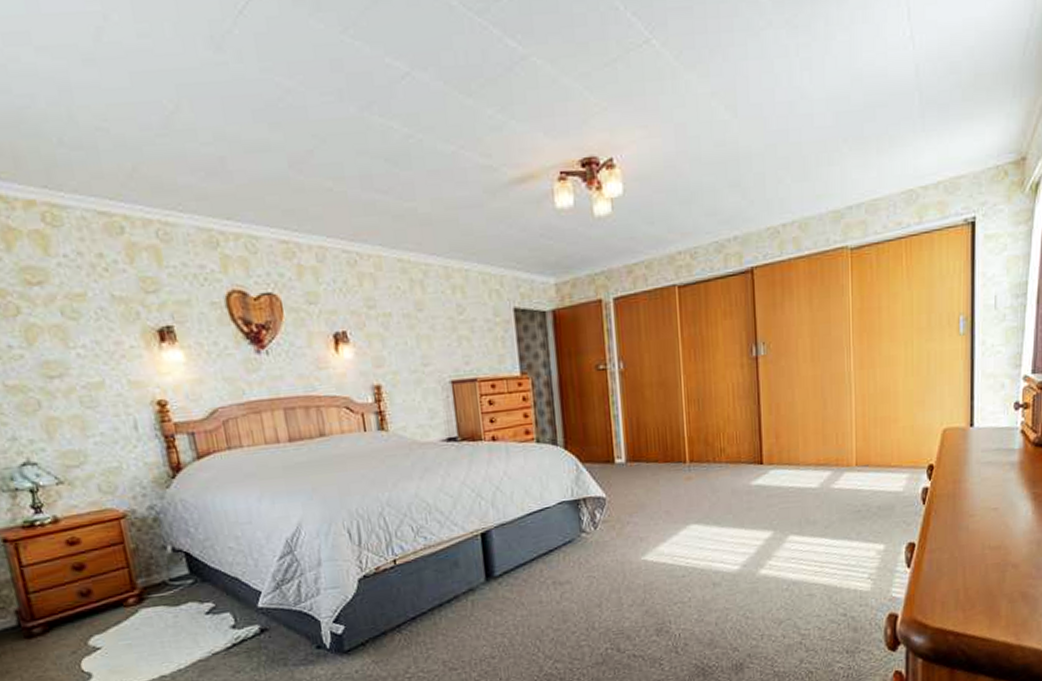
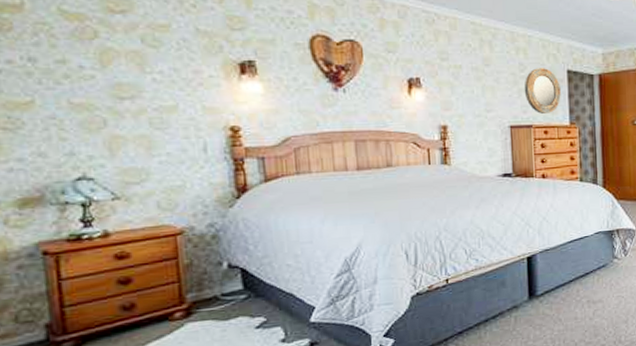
home mirror: none [464,308,509,364] -> present [524,68,561,114]

